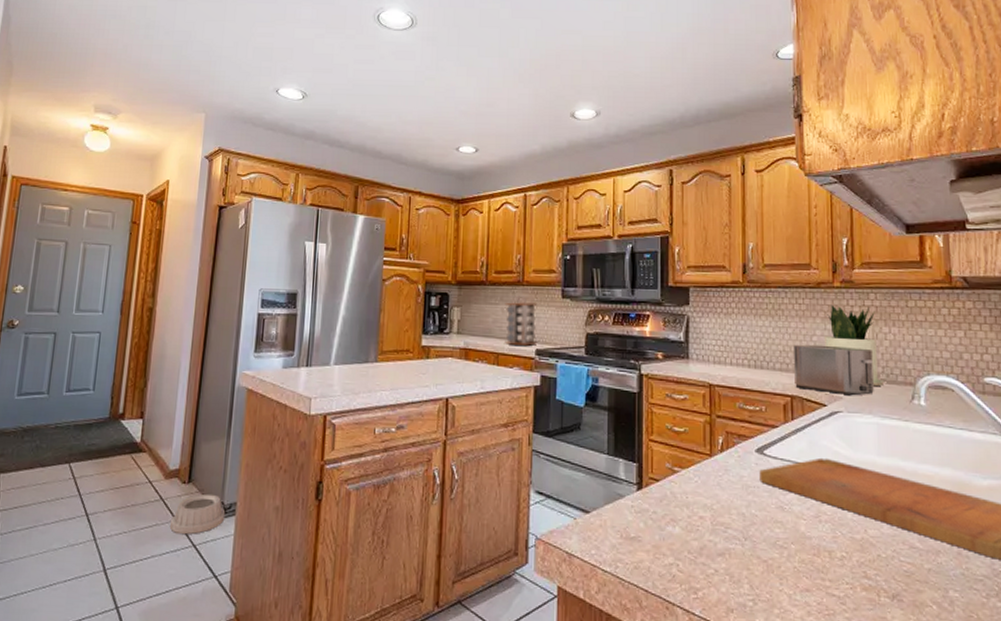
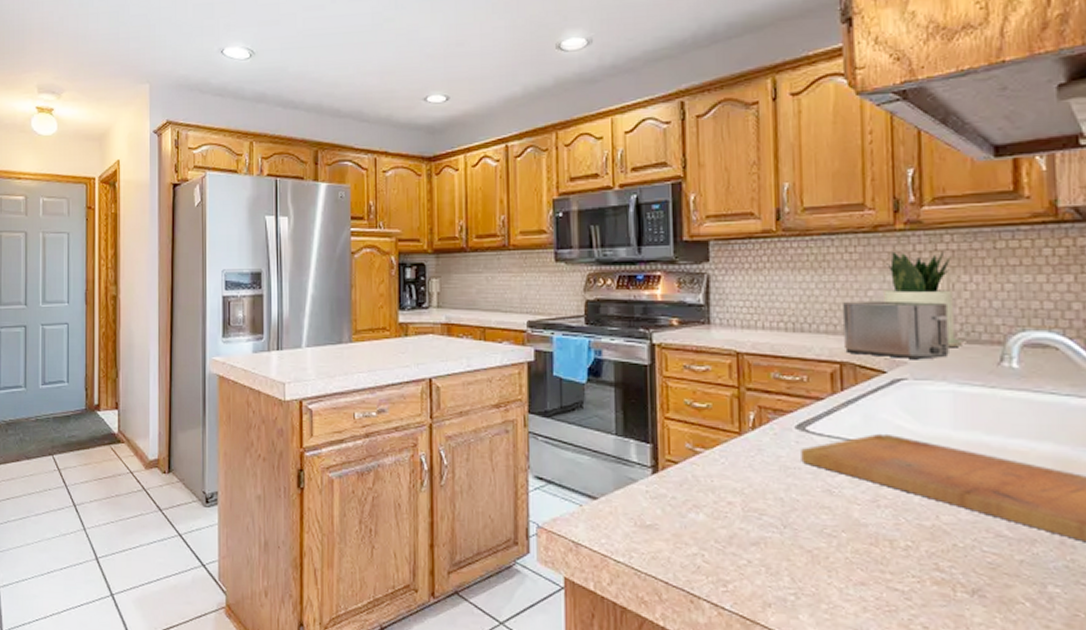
pet bowl: present [169,493,226,535] -> none [154,483,208,525]
spice rack: present [505,295,538,347] -> none [489,261,529,319]

